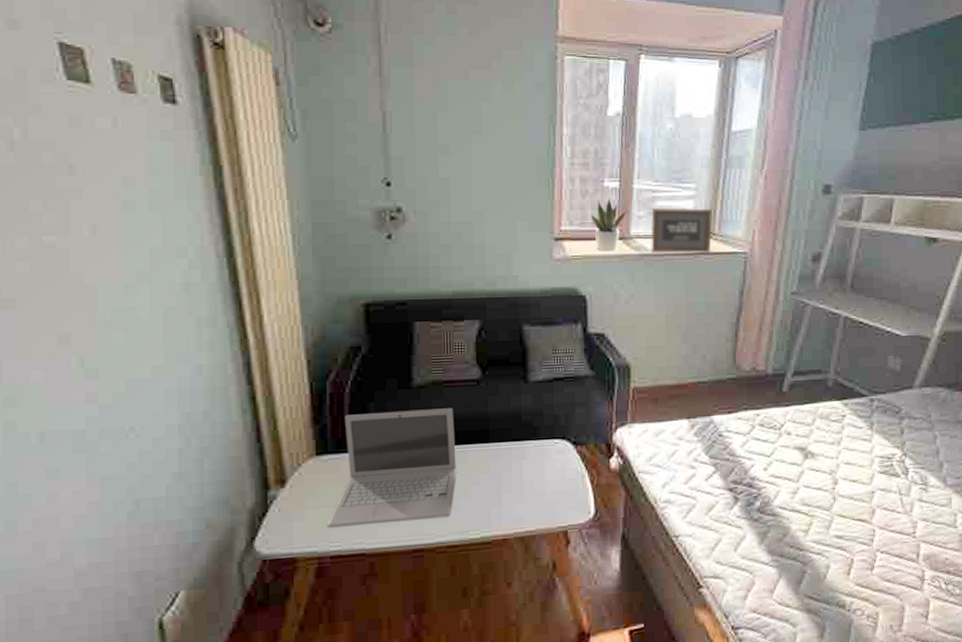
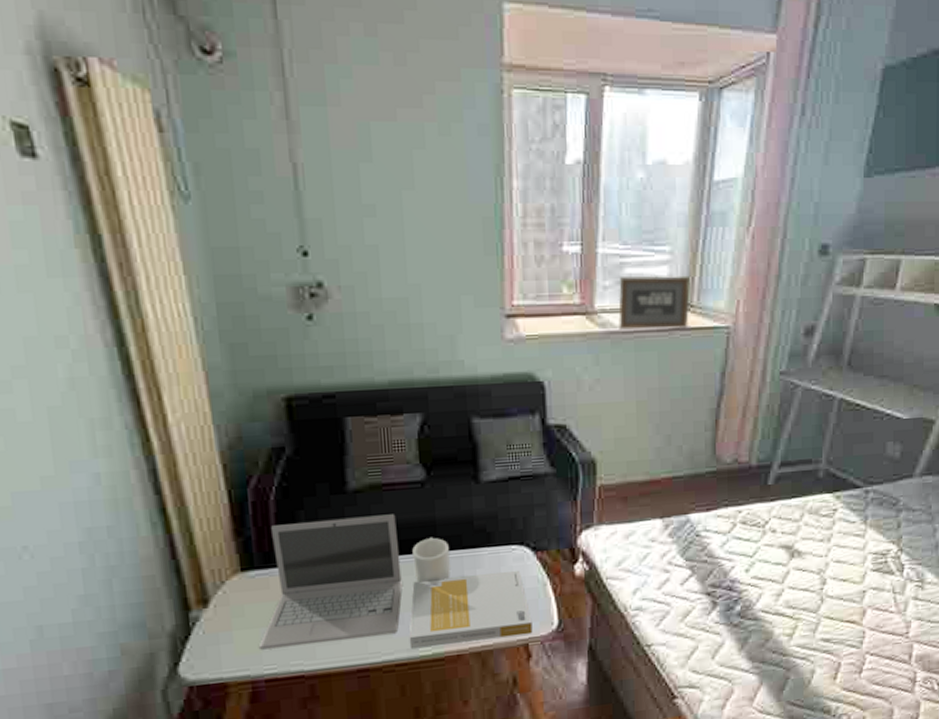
book: none [460,462,571,531] -> present [409,569,533,648]
mug: none [467,430,500,471] -> present [412,537,450,583]
potted plant: present [591,197,628,252] -> none [548,264,592,330]

